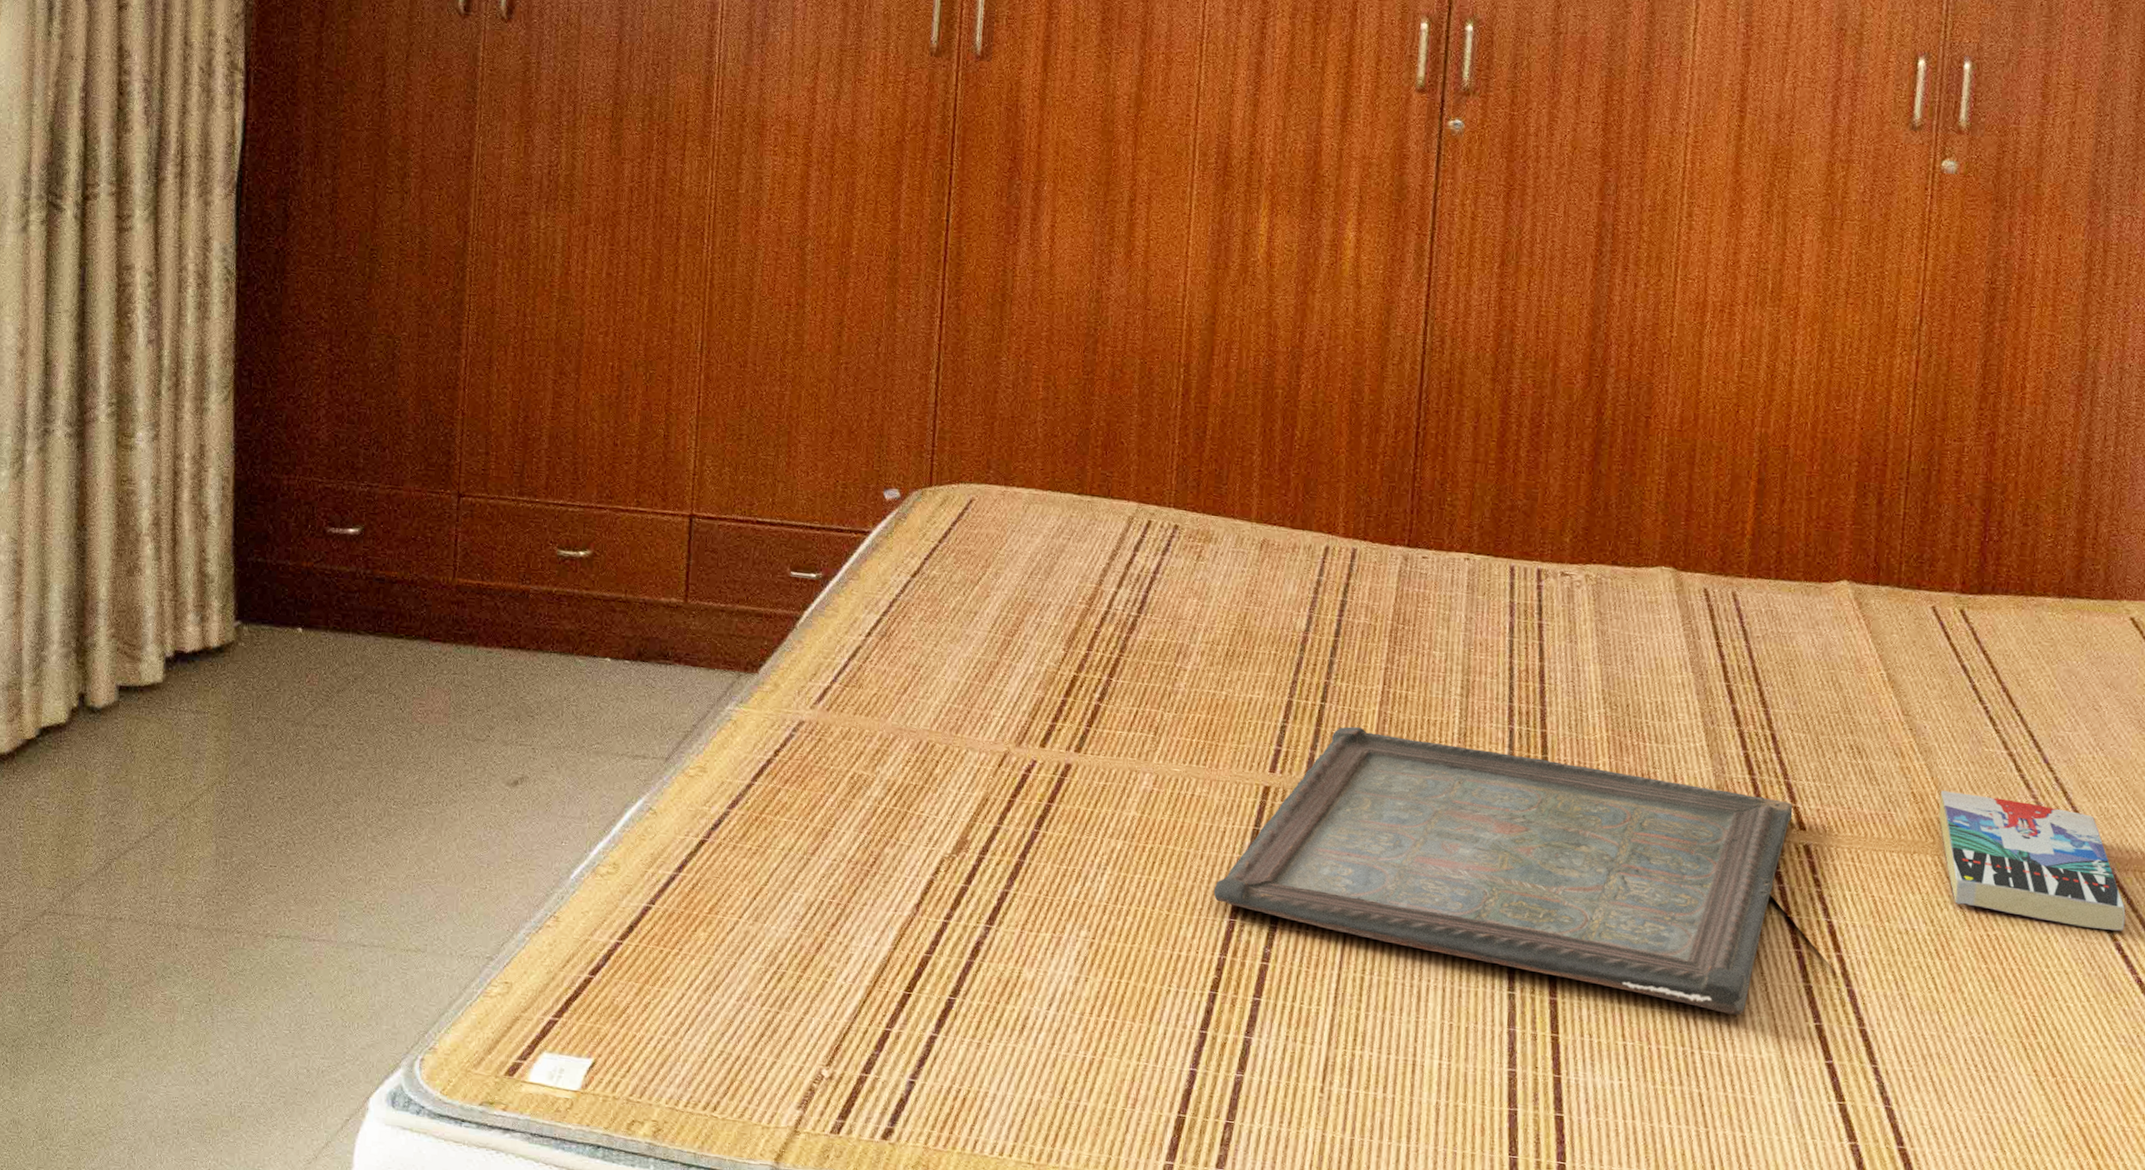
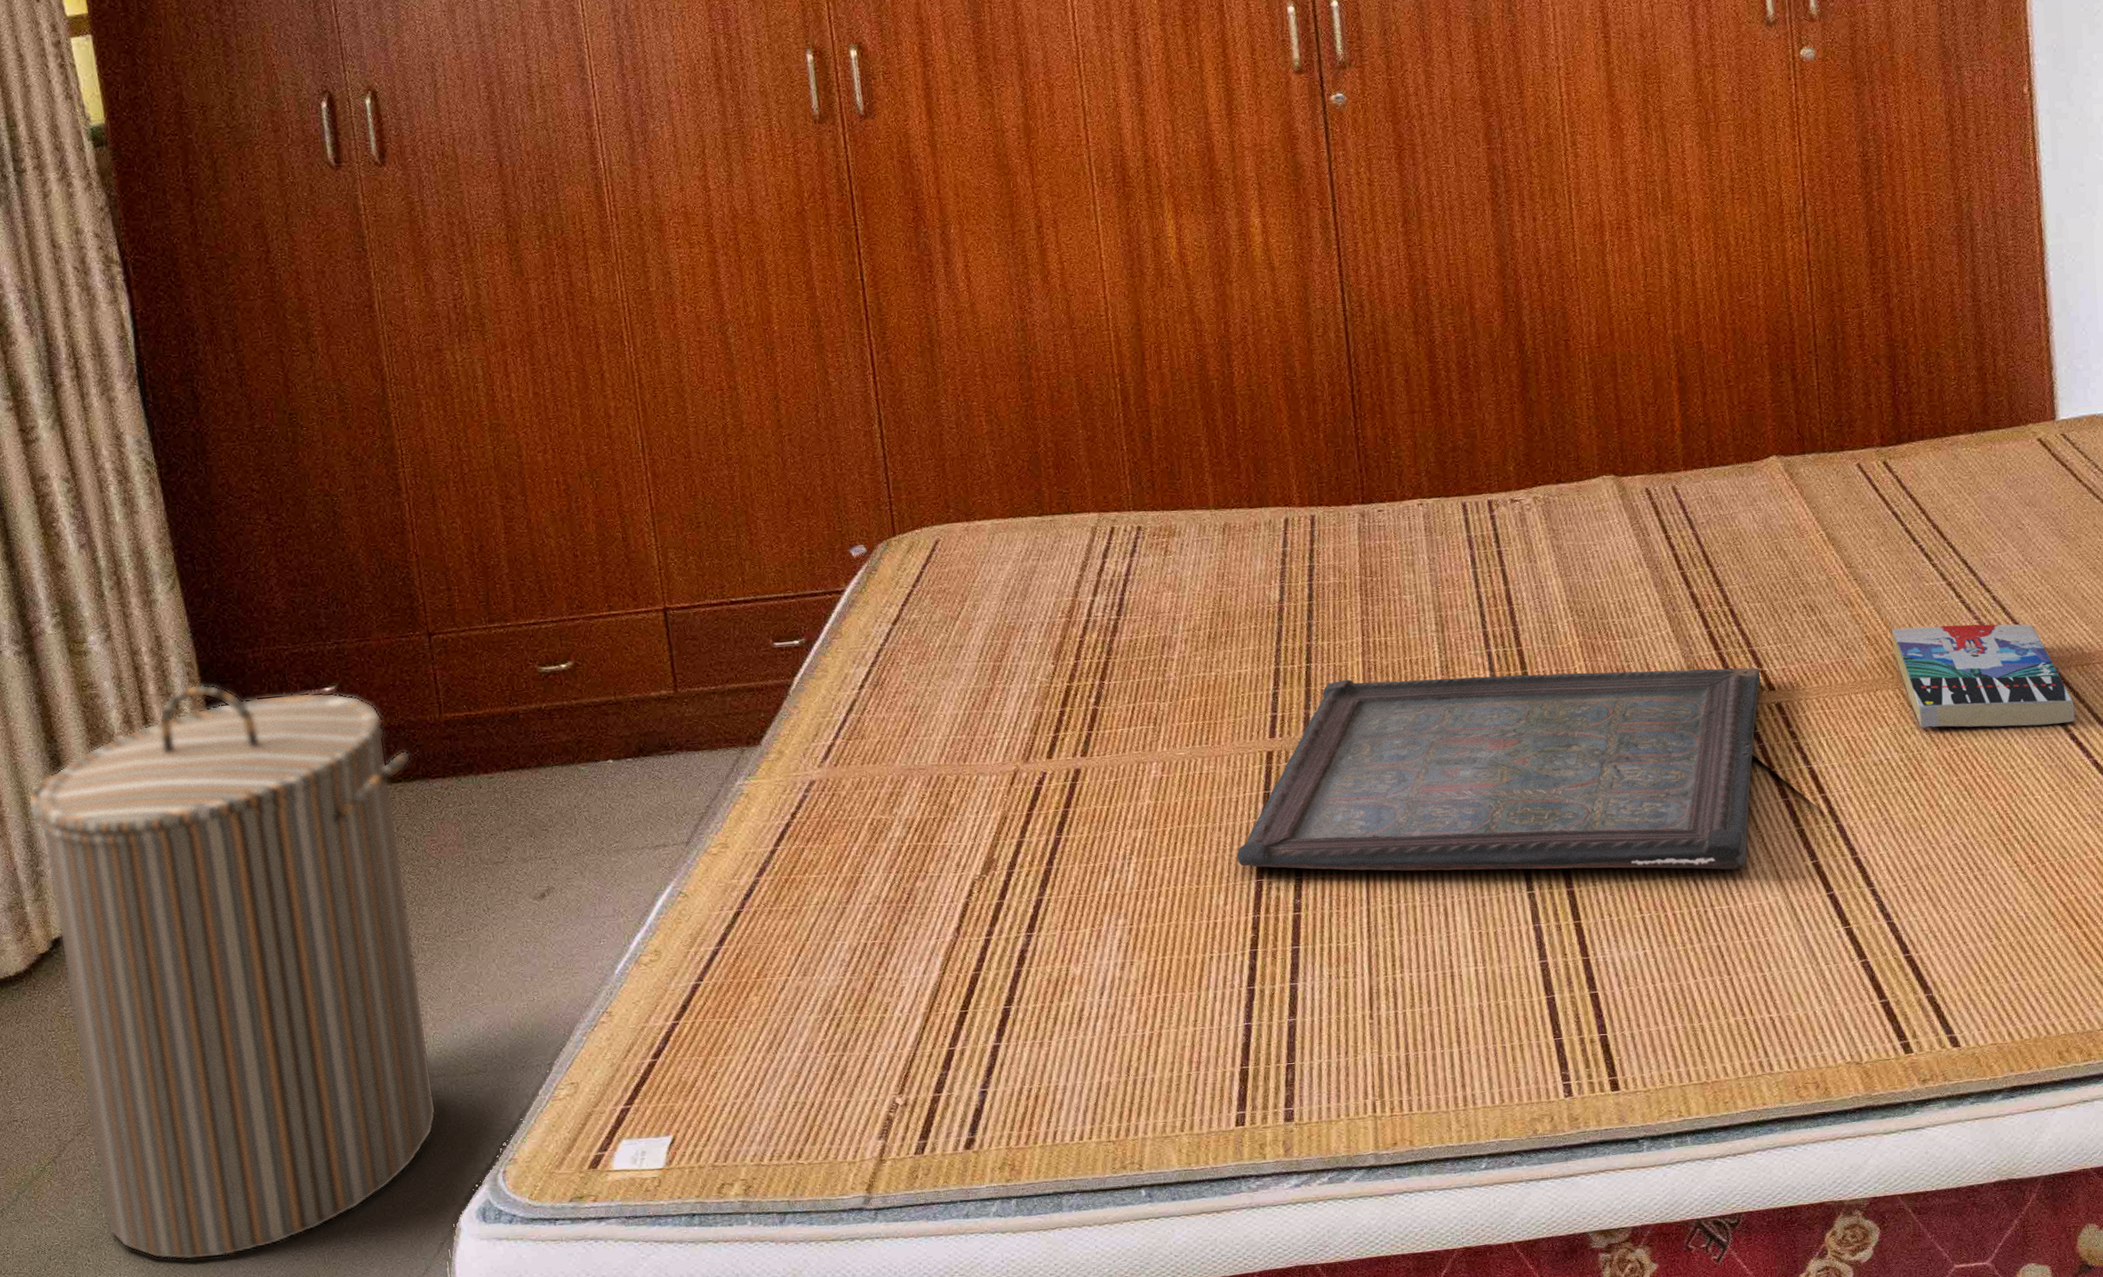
laundry hamper: none [31,500,417,1087] -> present [28,684,438,1261]

